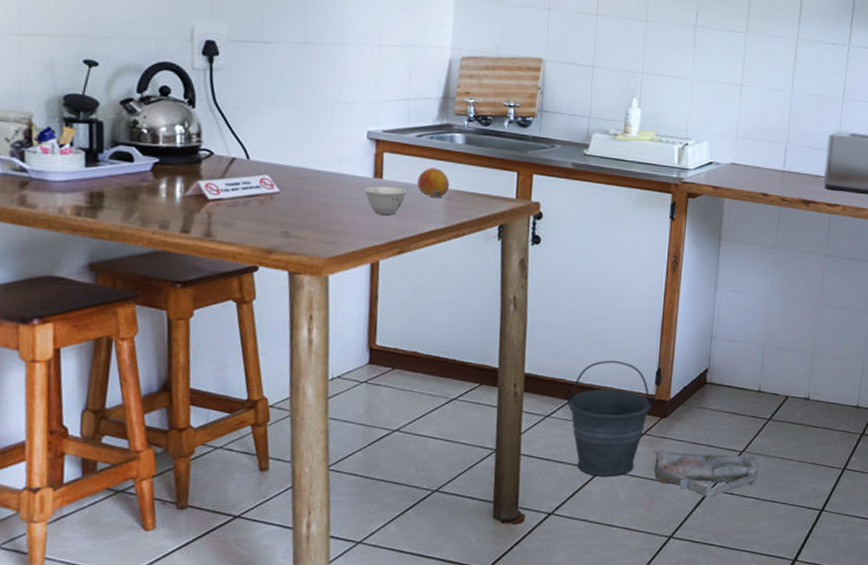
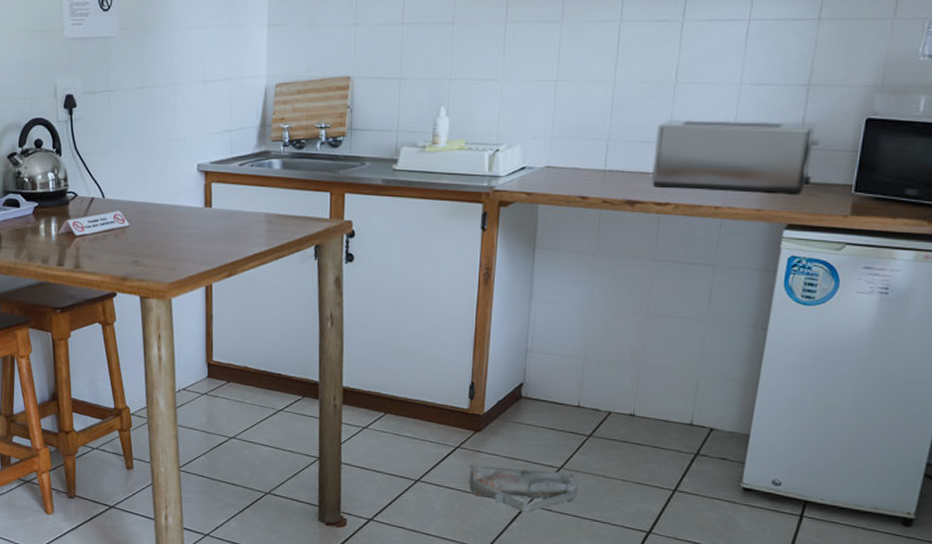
teacup: present [364,186,407,215] -> none [197,215,233,241]
fruit: present [417,168,450,197] -> none [241,194,270,221]
bucket: present [564,360,656,477] -> none [380,374,470,488]

